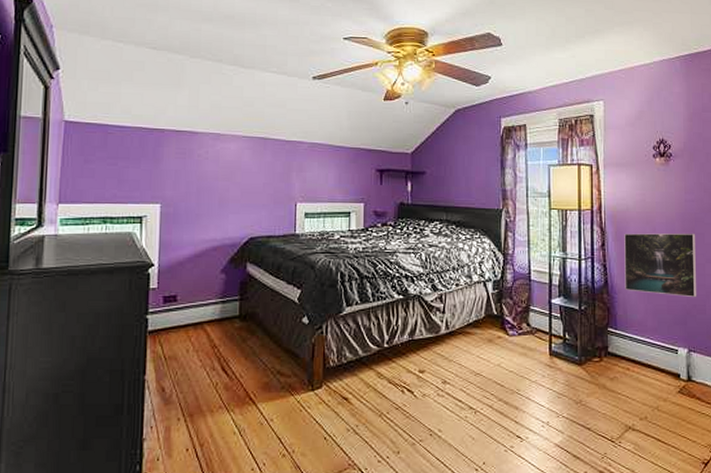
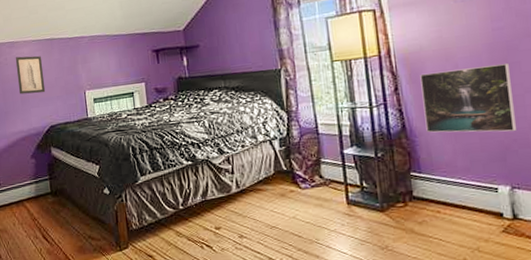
wall art: none [217,152,251,198] -> present [15,56,46,95]

